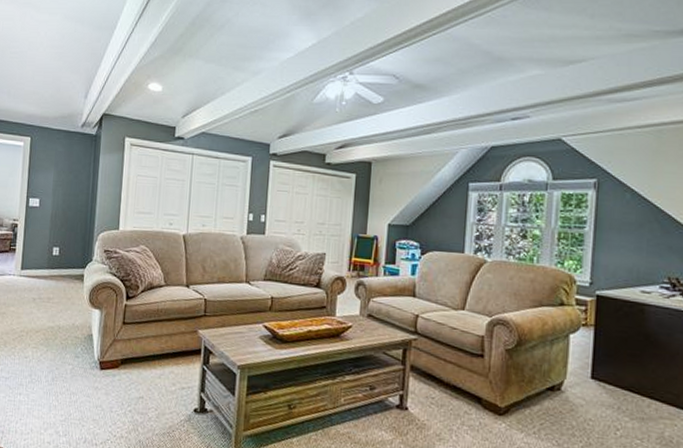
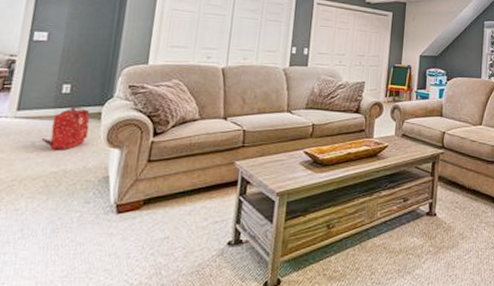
backpack: none [40,268,75,308] -> present [41,106,90,150]

